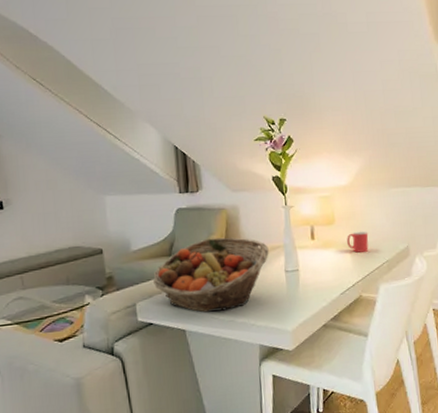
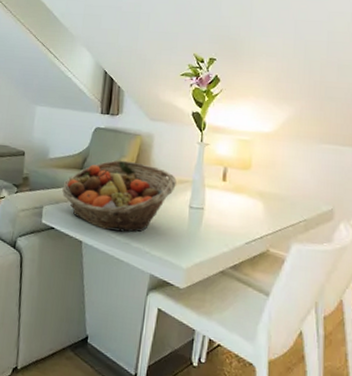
mug: present [347,231,369,253] -> none [261,181,287,206]

